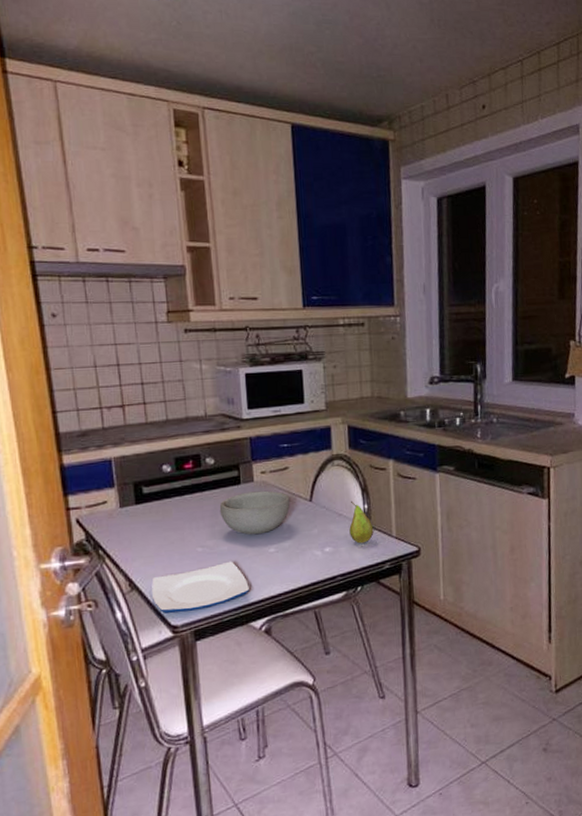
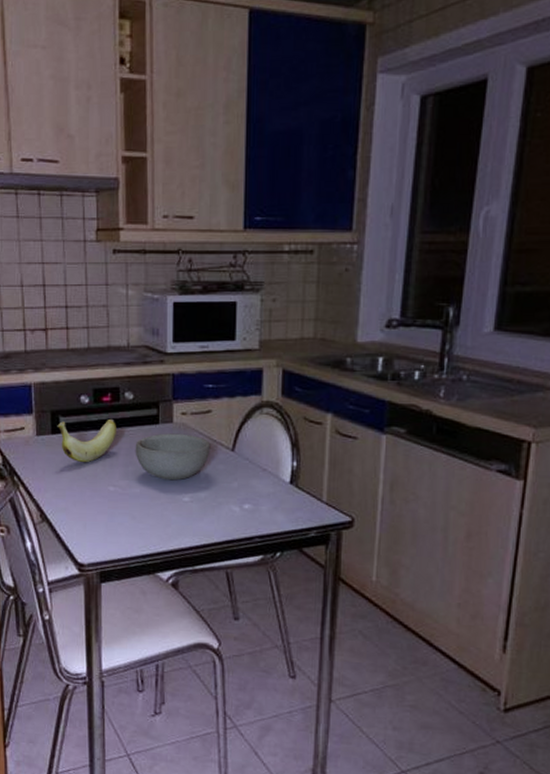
banana: none [140,483,201,529] -> present [57,418,116,463]
plate: present [152,561,249,614] -> none [62,505,159,552]
fruit: present [349,500,374,544] -> none [273,455,301,505]

